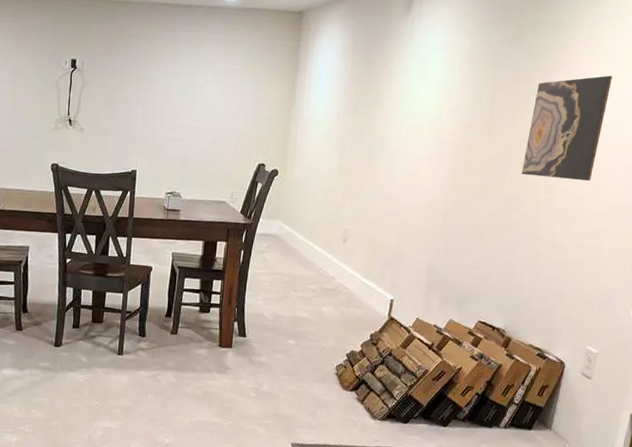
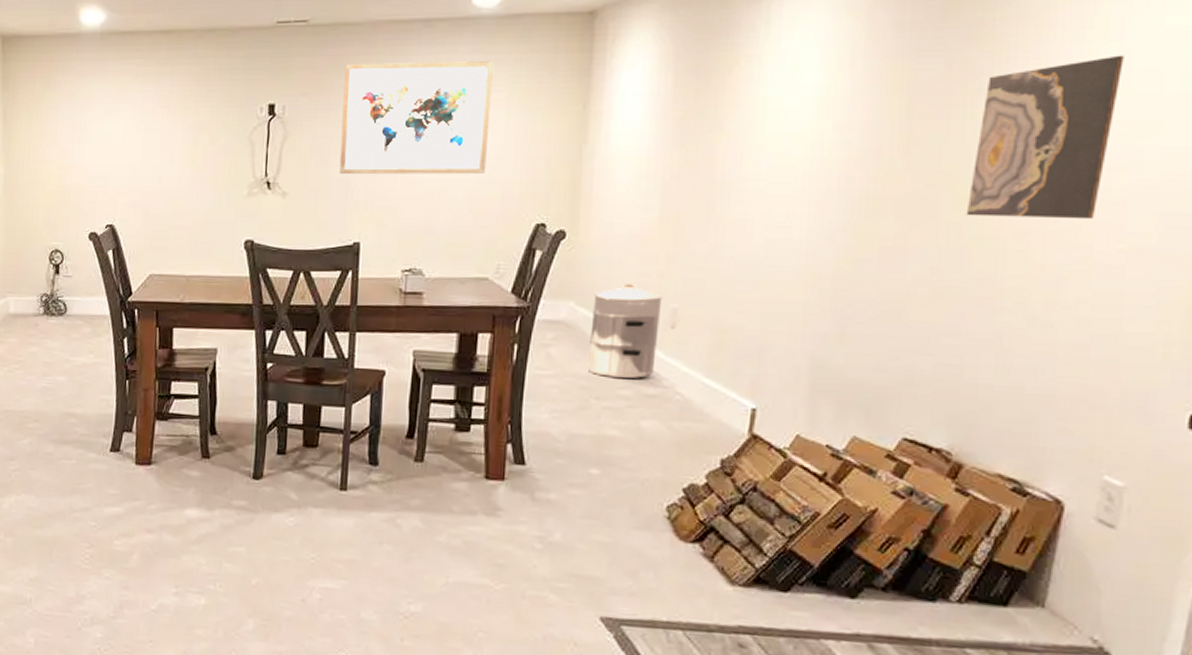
wall art: none [122,33,233,125] -> present [339,61,493,175]
waste bin: none [289,210,339,277] -> present [587,284,662,379]

